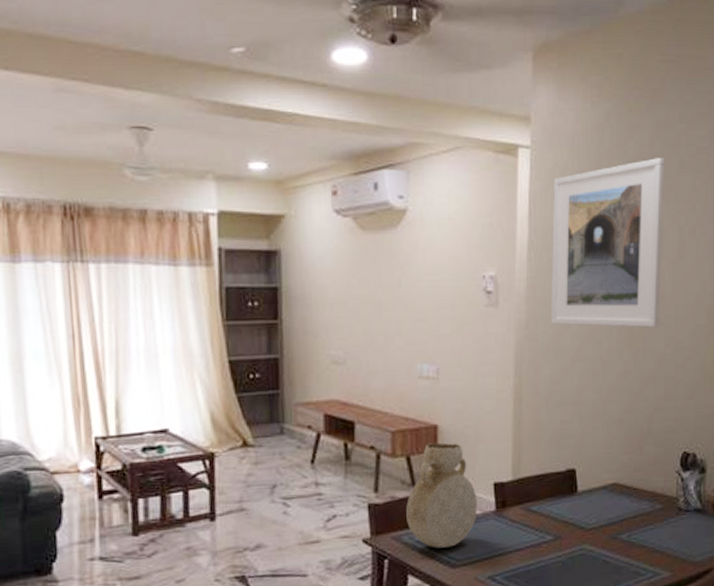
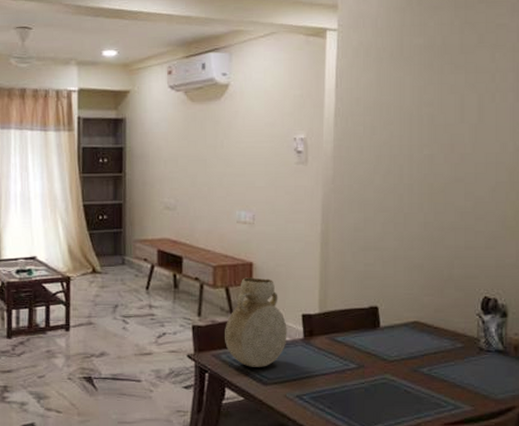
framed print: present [550,158,665,328] -> none [355,34,465,184]

